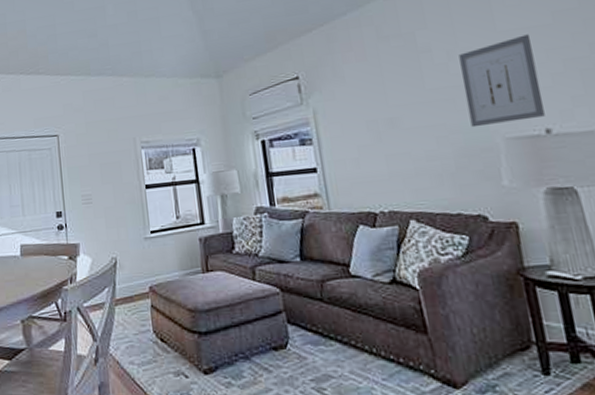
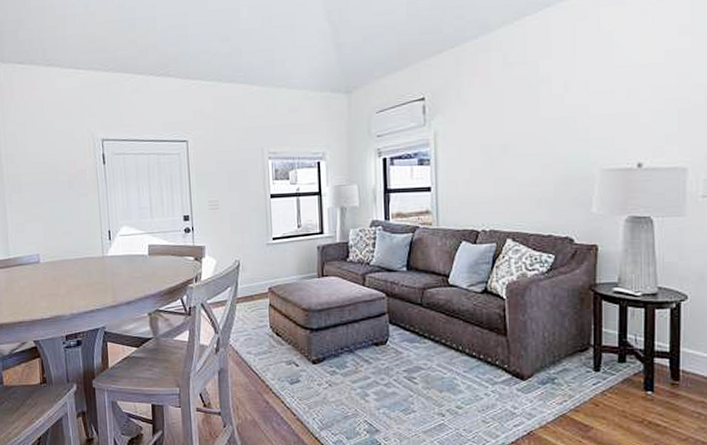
wall art: present [458,34,545,128] -> none [574,71,642,158]

